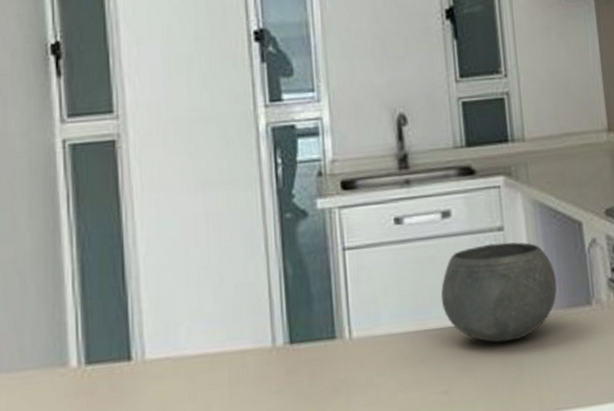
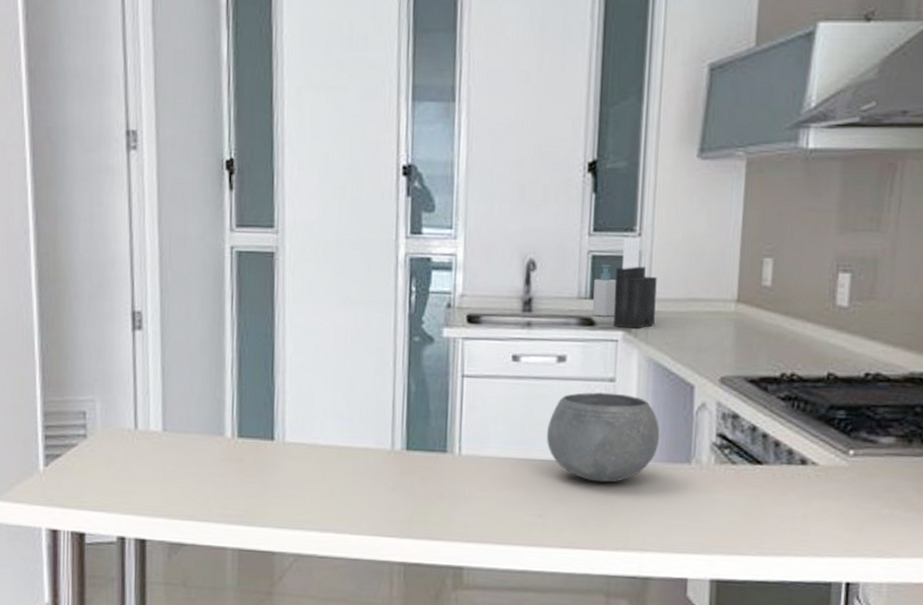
soap bottle: none [467,109,494,165] -> present [593,264,616,317]
knife block: none [487,79,533,172] -> present [613,237,657,329]

